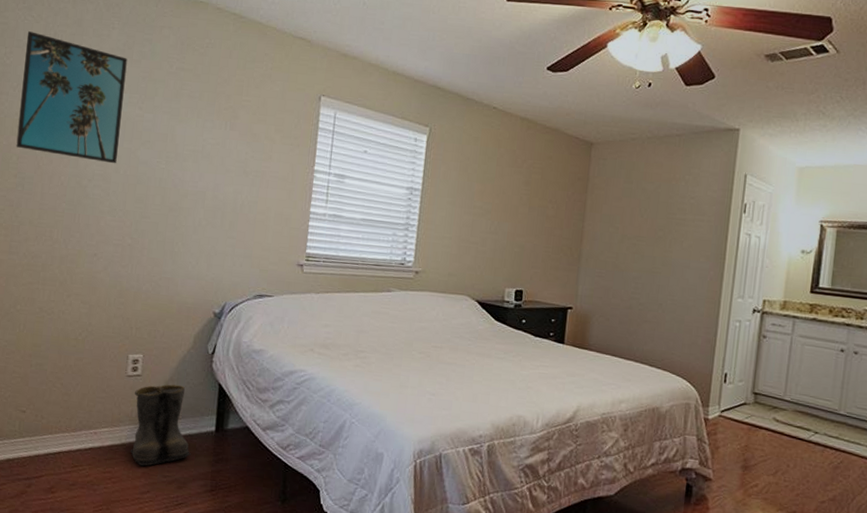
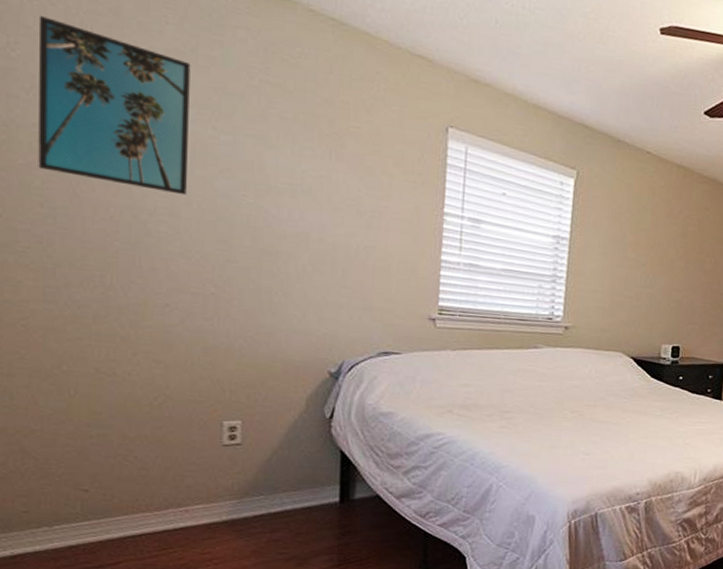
boots: present [130,384,191,467] -> none [233,453,311,545]

